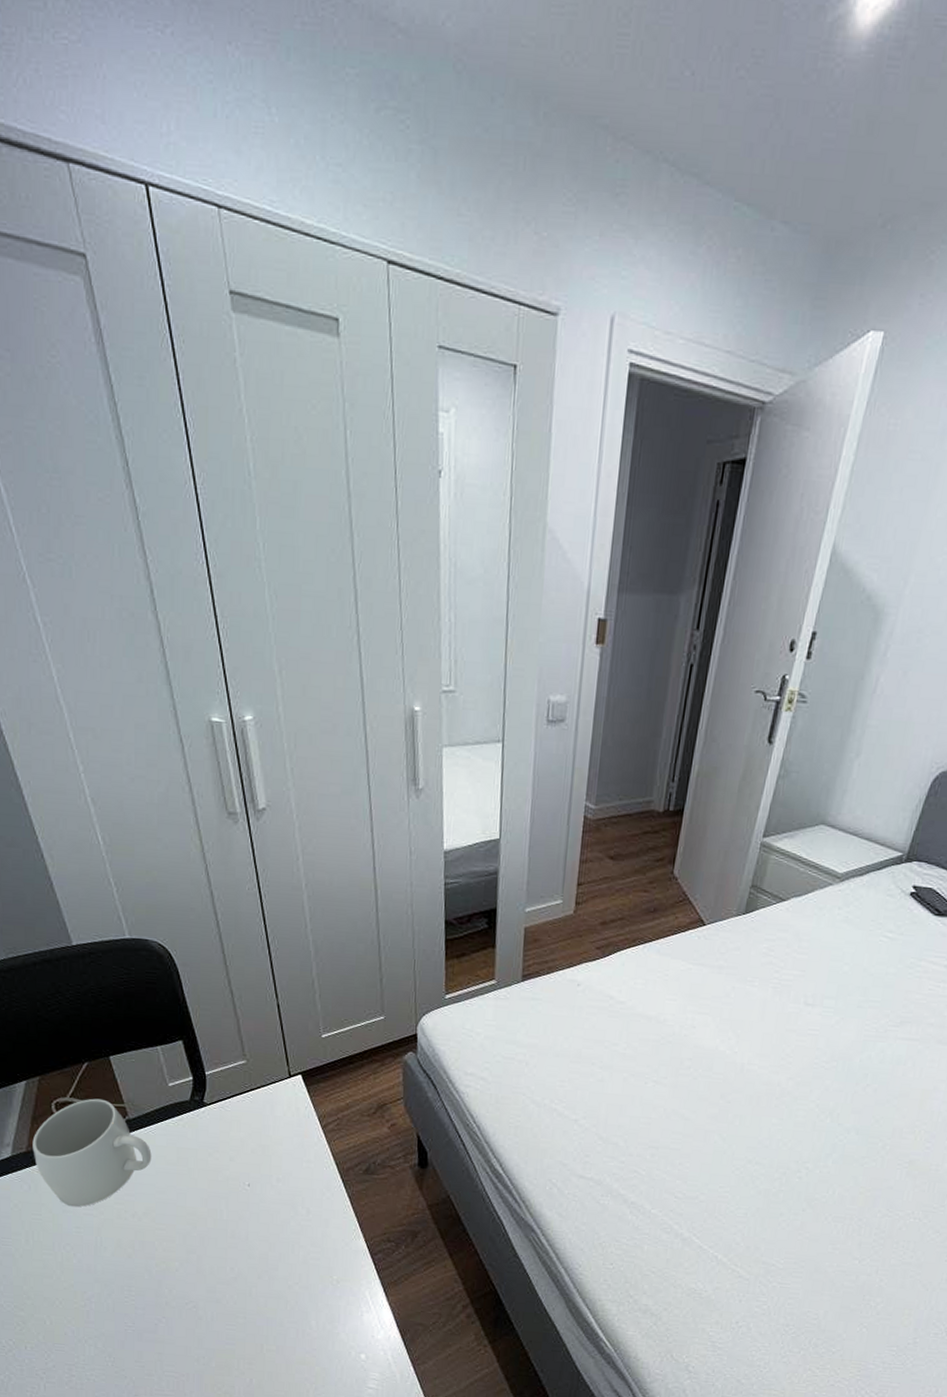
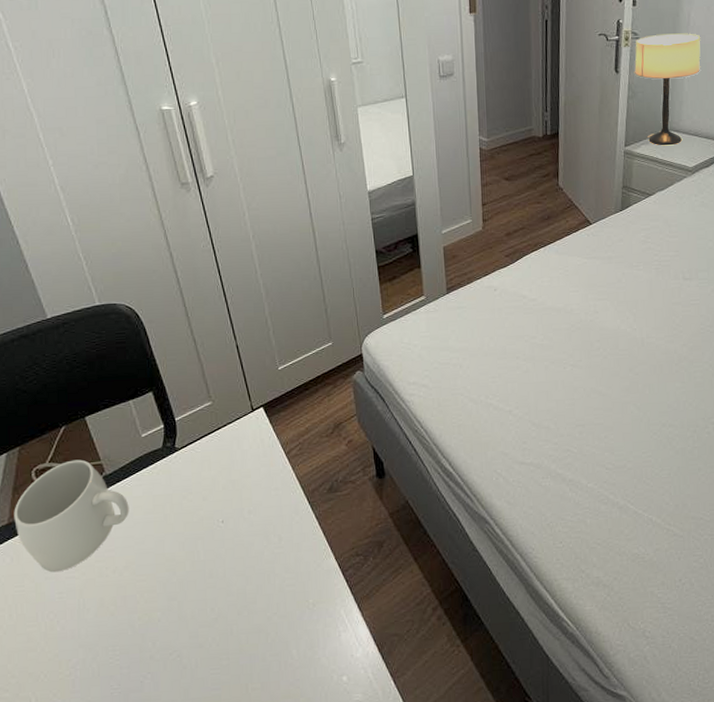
table lamp: none [792,700,886,843] -> present [635,33,700,145]

